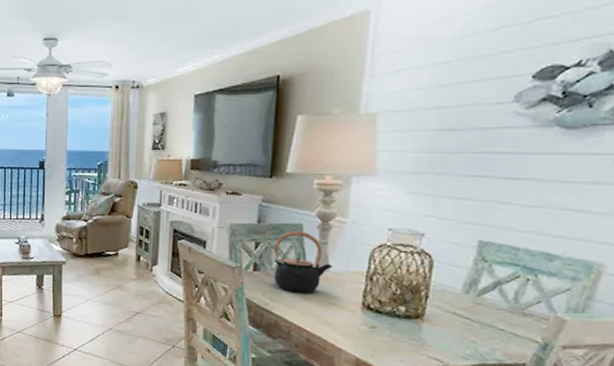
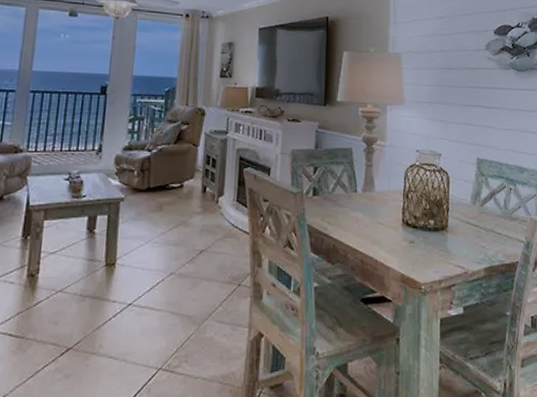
teapot: present [274,231,333,293] -> none [330,155,378,214]

